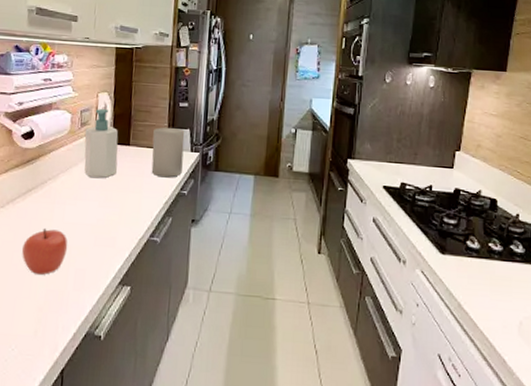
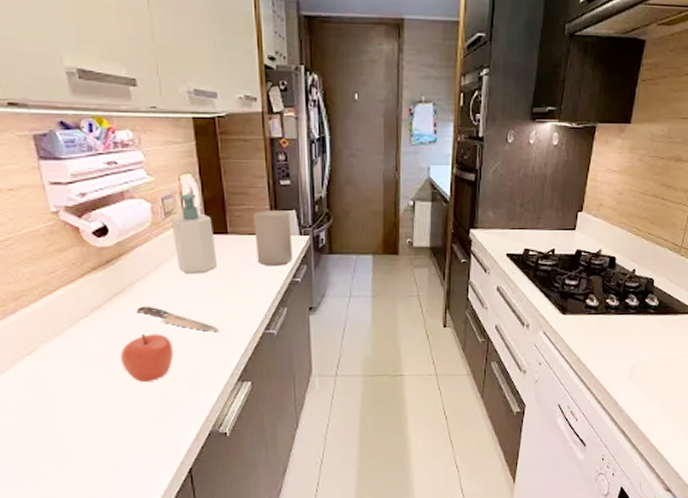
kitchen knife: none [44,203,110,234] -> present [137,306,220,332]

